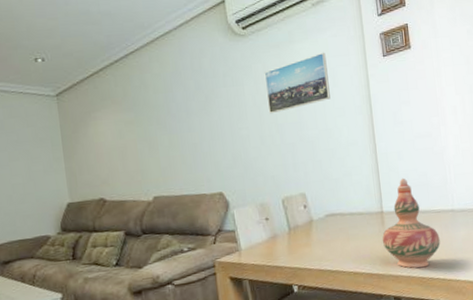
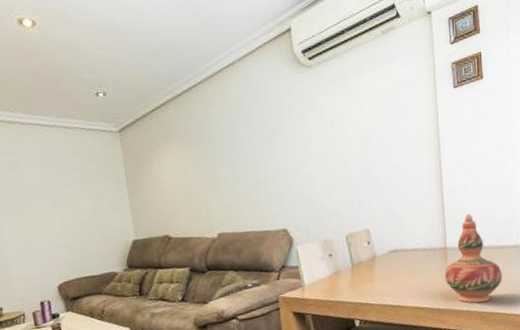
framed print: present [264,52,331,114] -> none [330,83,398,149]

